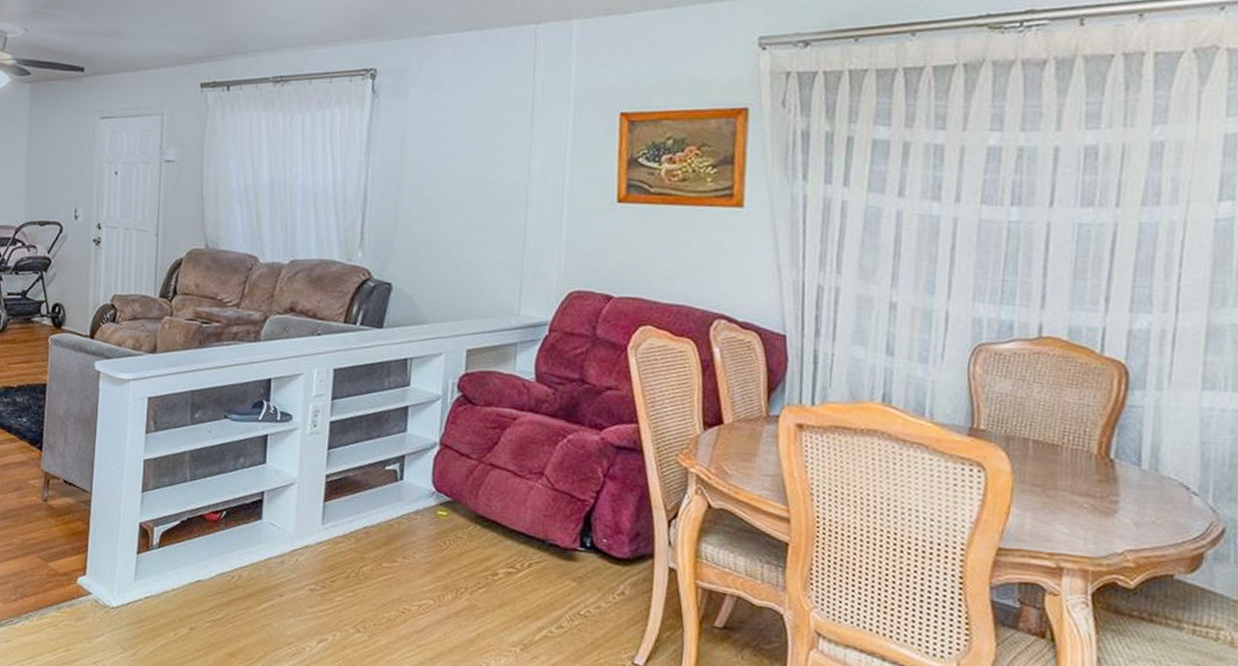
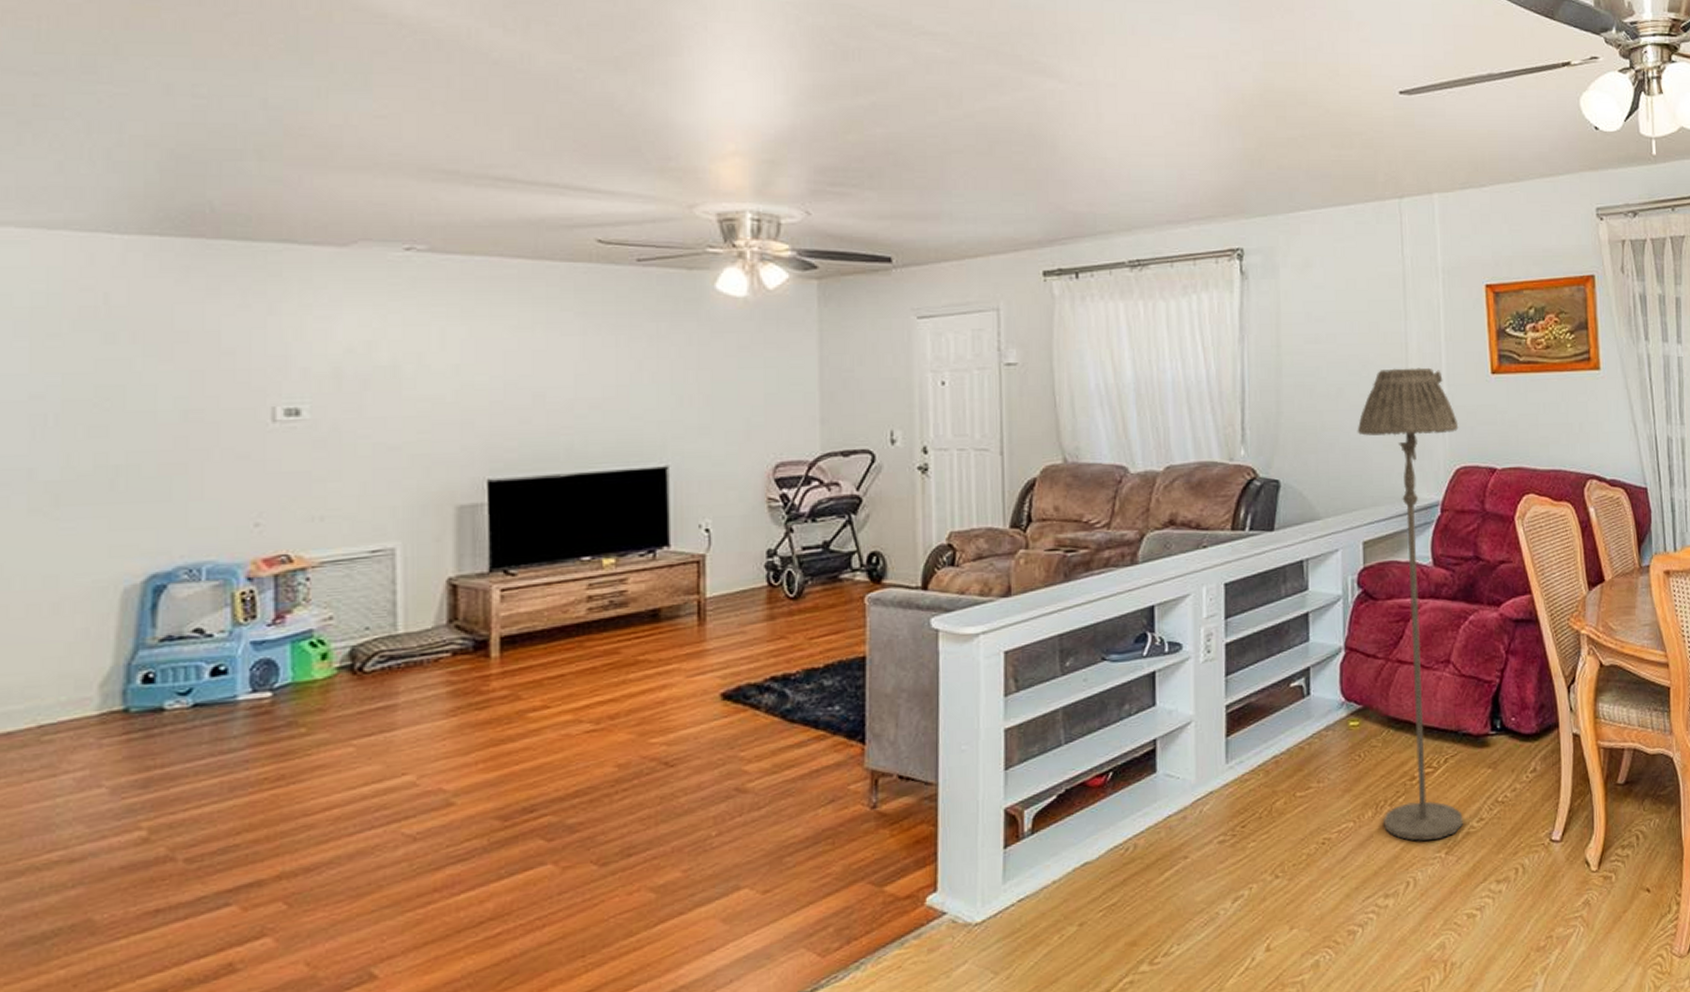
floor lamp: none [461,189,577,635] -> present [1357,367,1463,841]

